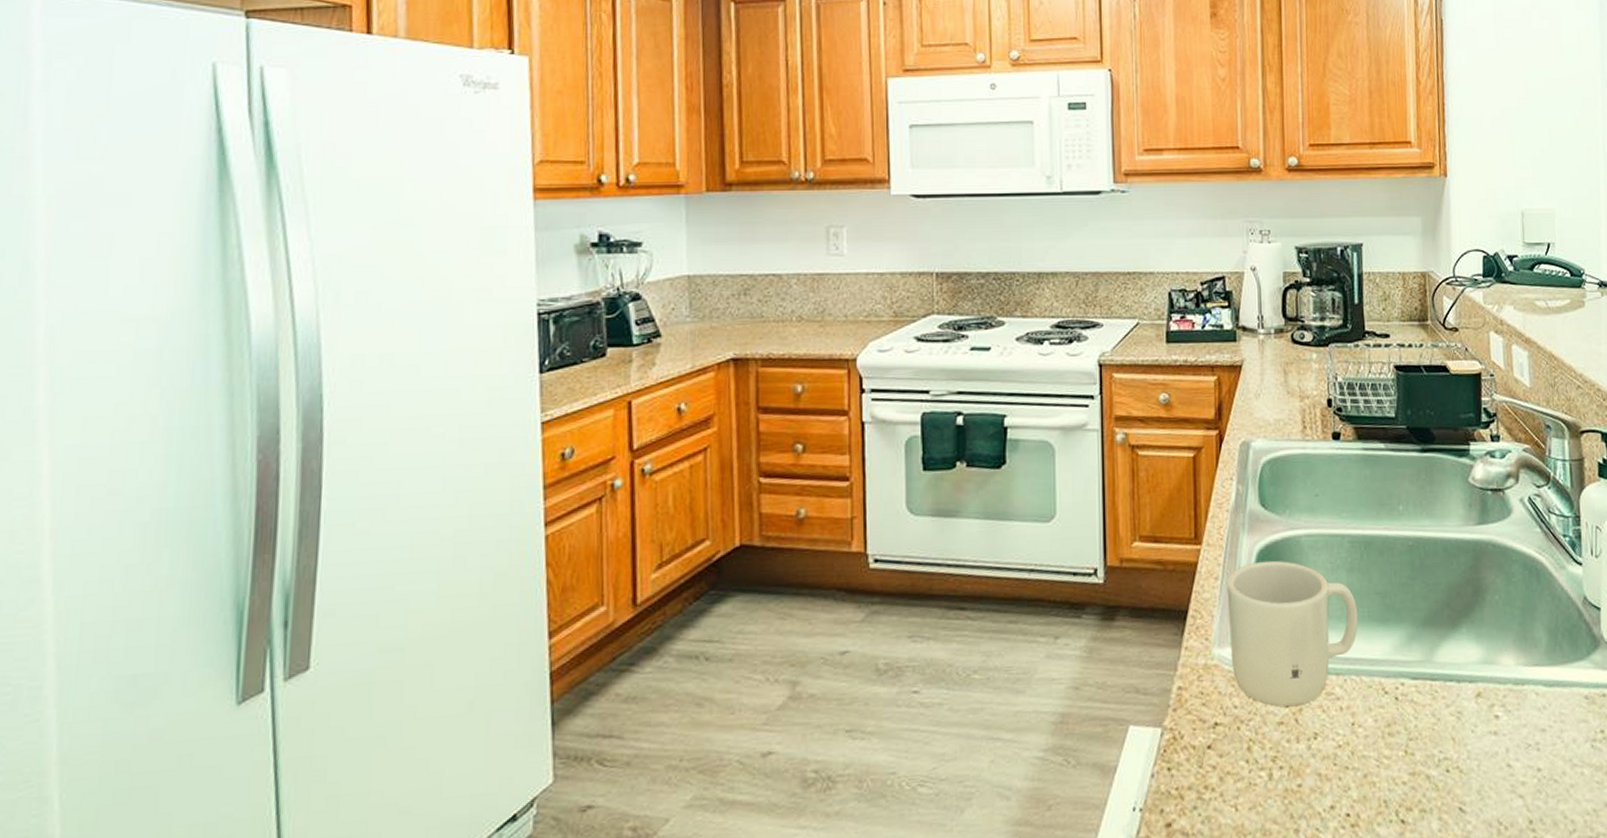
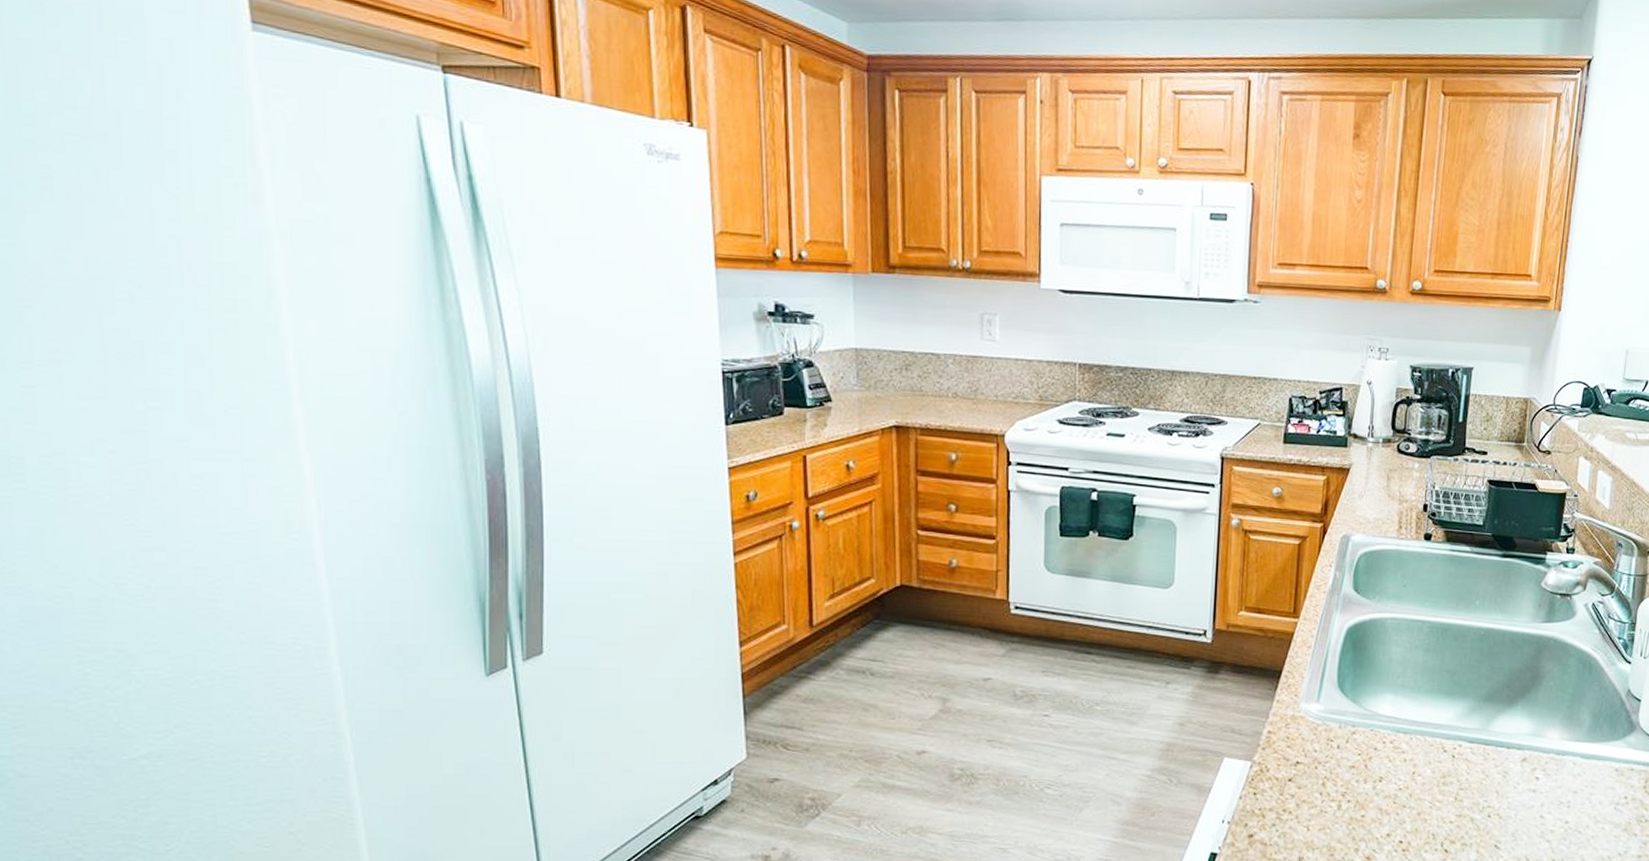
mug: present [1227,560,1359,707] -> none [1315,636,1429,755]

